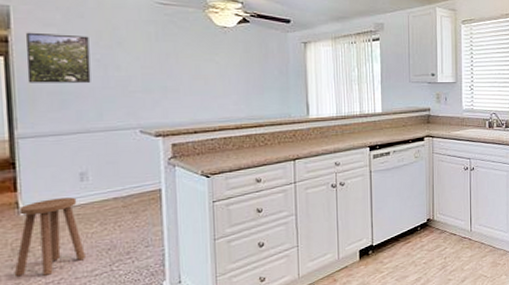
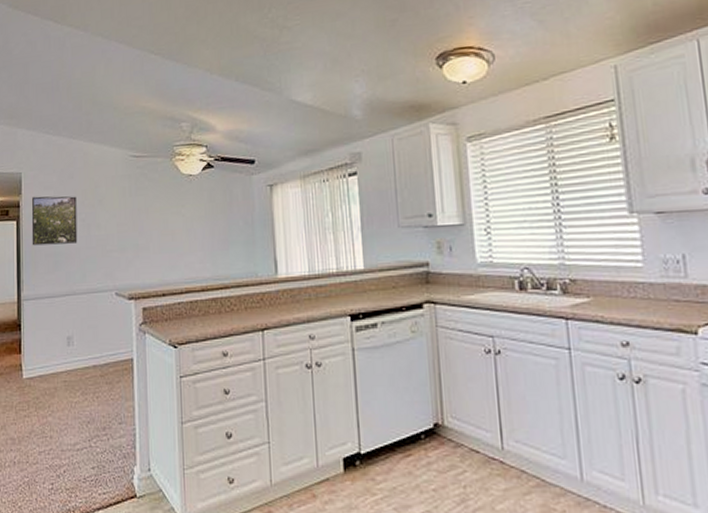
stool: present [14,197,85,277] -> none [16,362,70,444]

